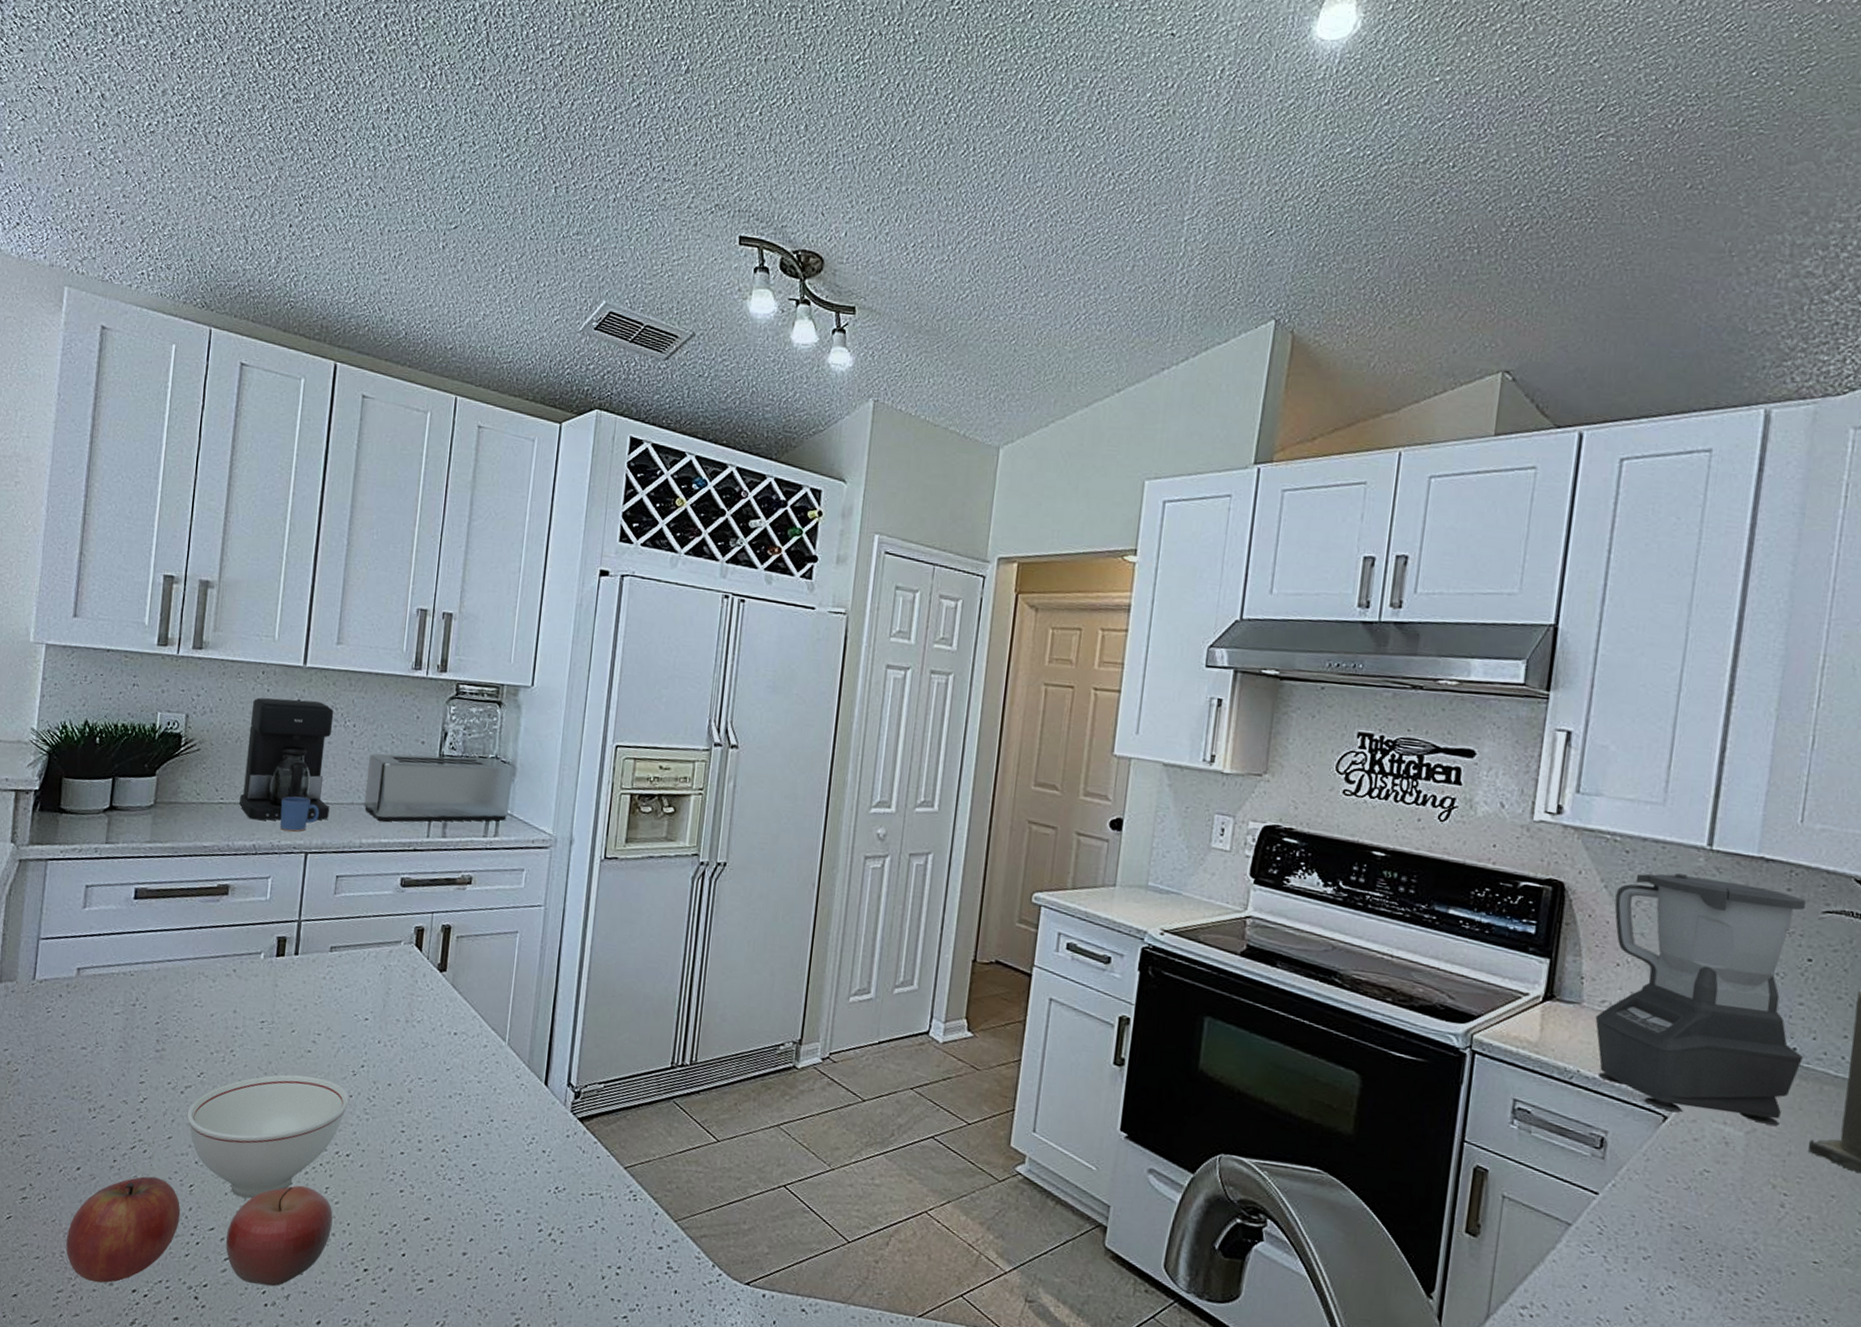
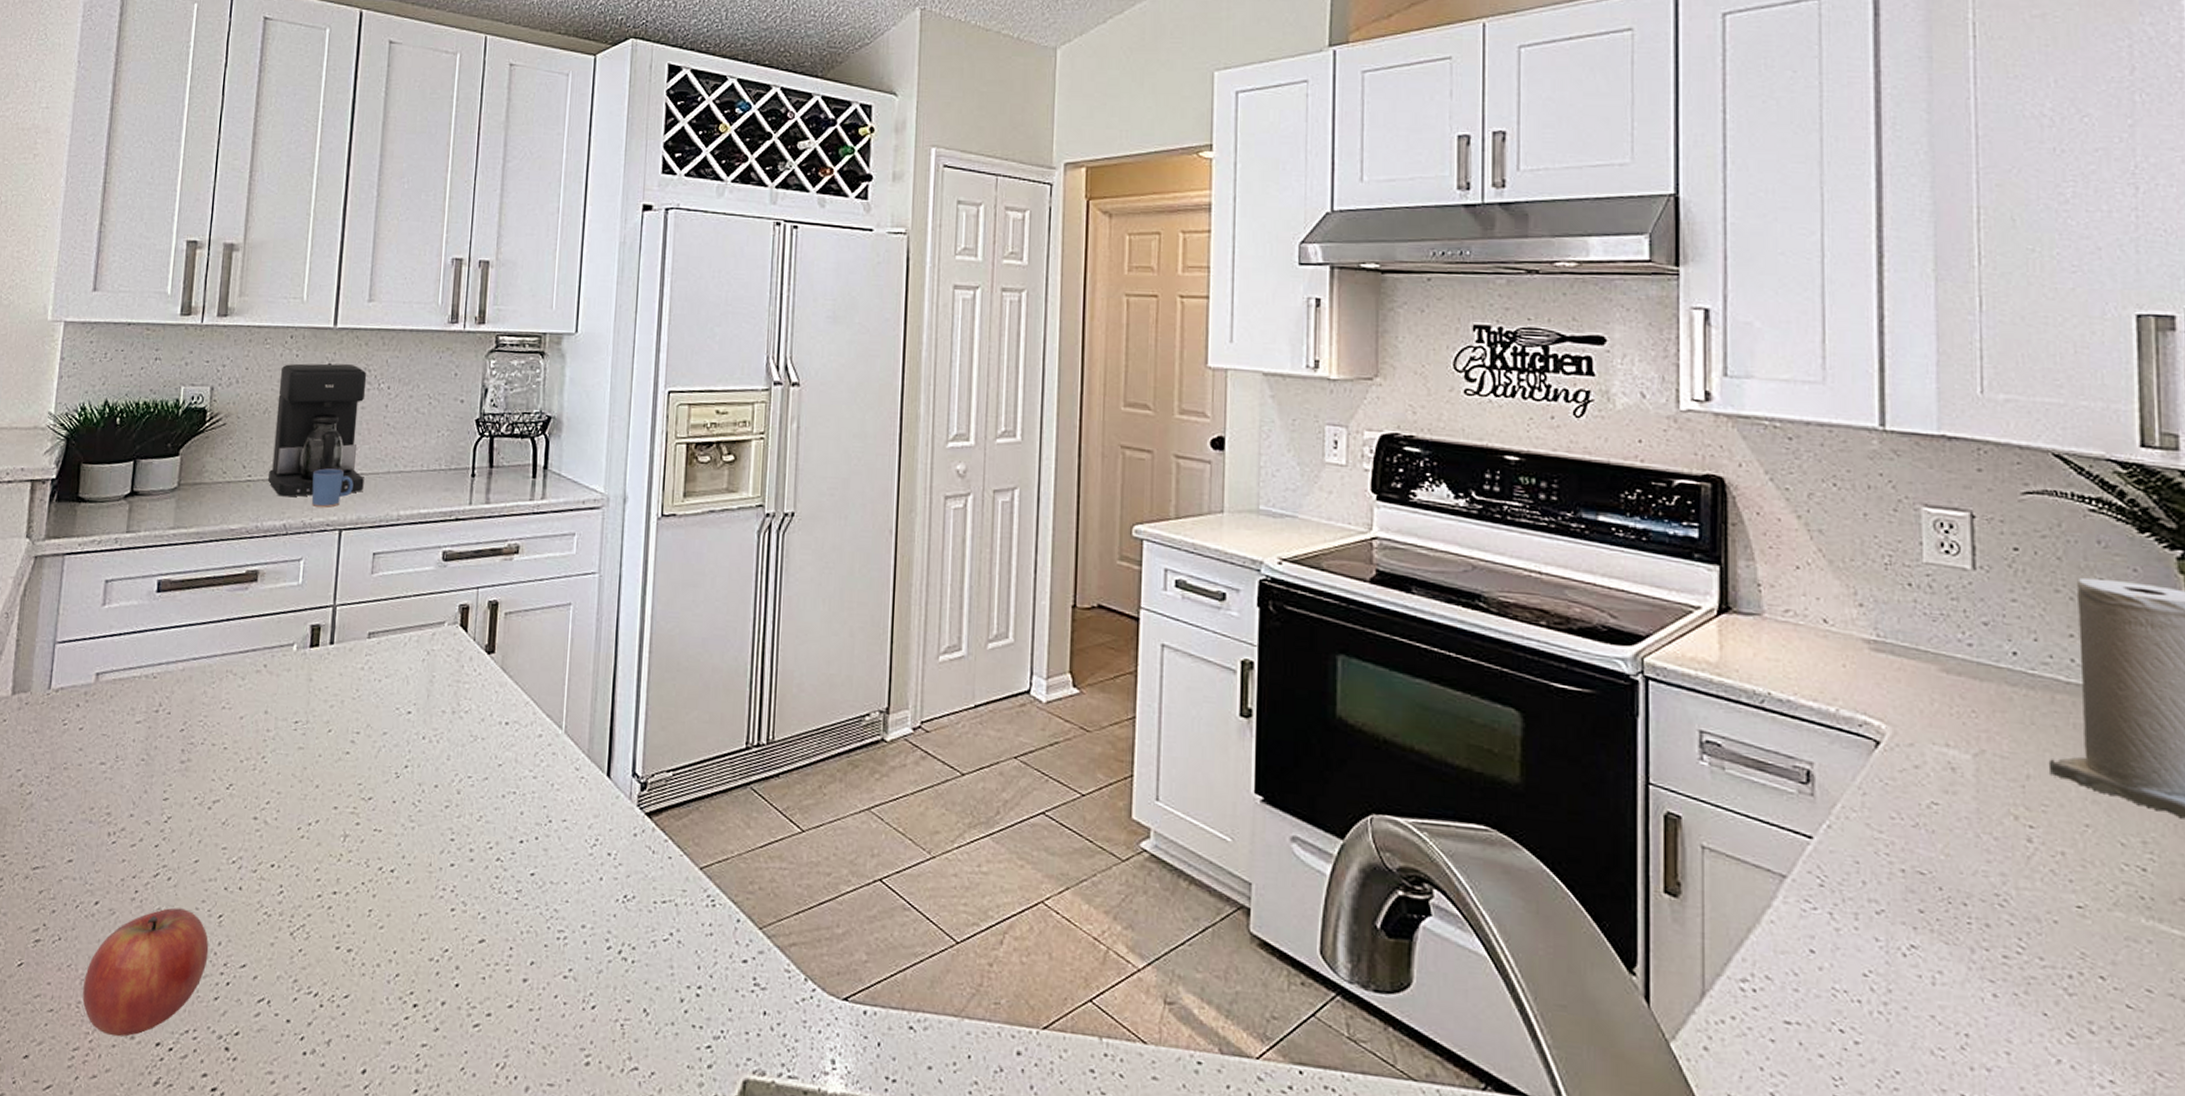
bowl: present [186,1074,350,1199] -> none [214,780,393,928]
fruit: present [225,1185,333,1287] -> none [259,909,378,1031]
toaster: present [364,753,514,822] -> none [401,413,560,490]
blender: present [1595,873,1806,1126] -> none [1780,459,2026,745]

